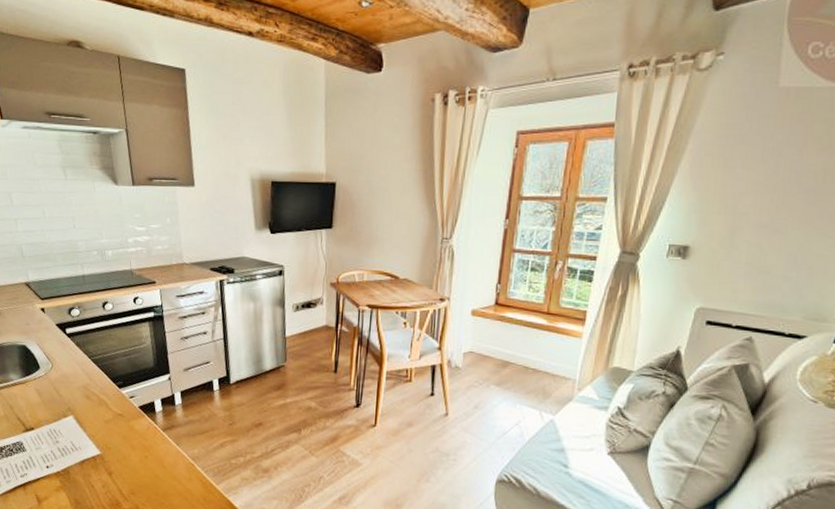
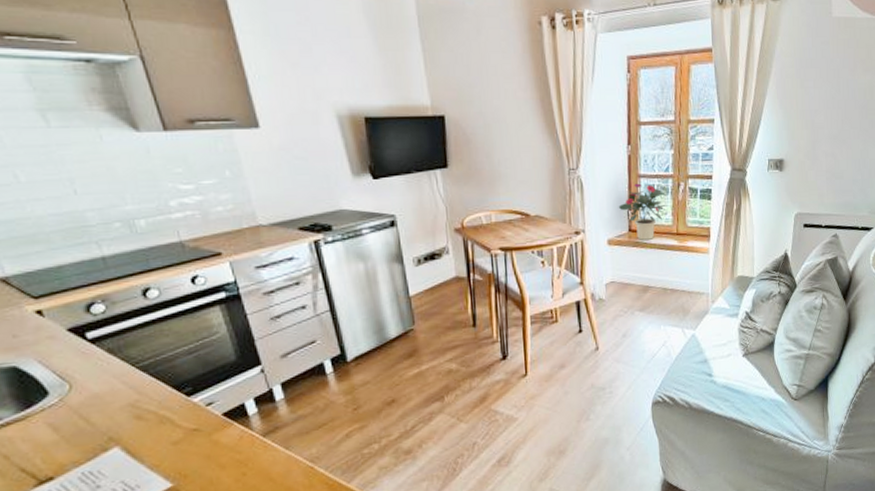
potted flower: none [487,257,536,315] -> present [618,183,664,240]

